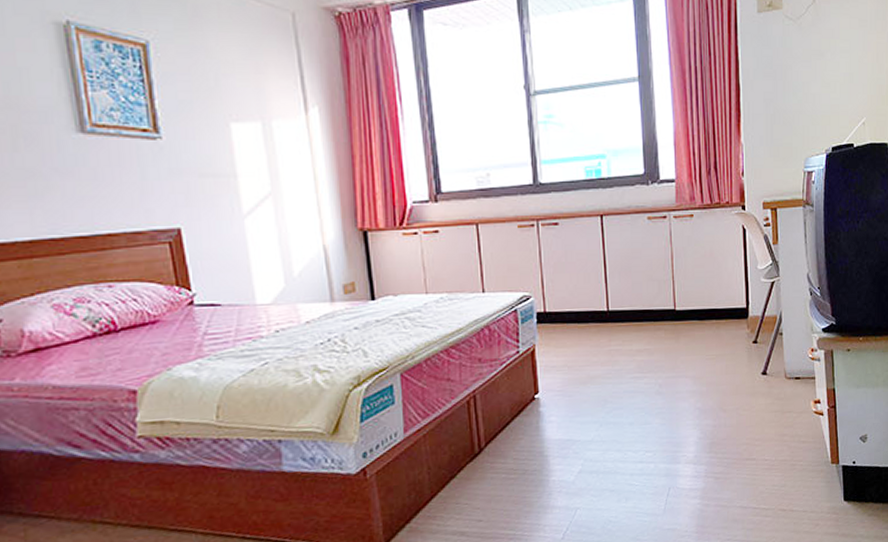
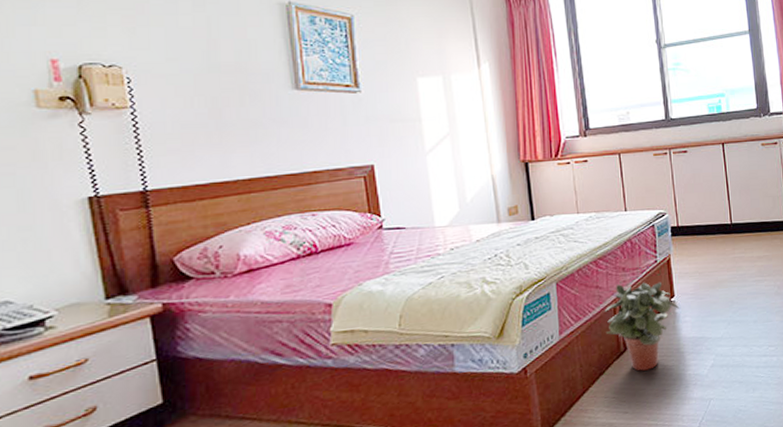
potted plant: none [456,375,543,476] -> present [604,282,679,371]

